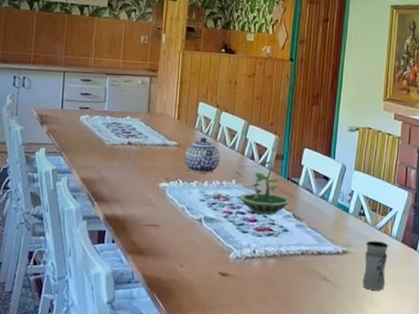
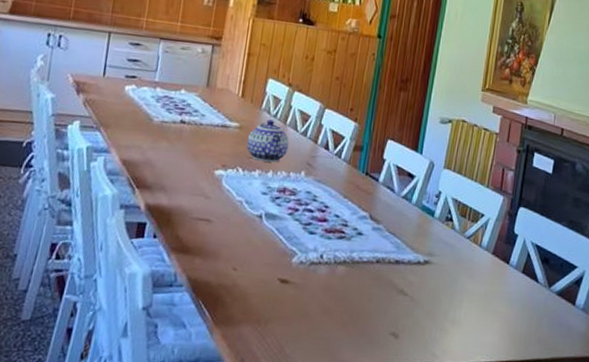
terrarium: present [239,161,291,215] -> none [308,151,369,215]
jar: present [362,240,388,290] -> none [444,250,477,308]

